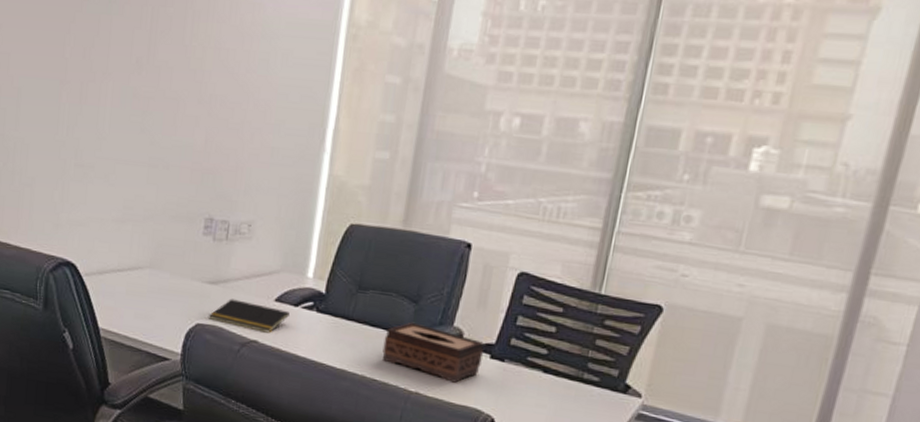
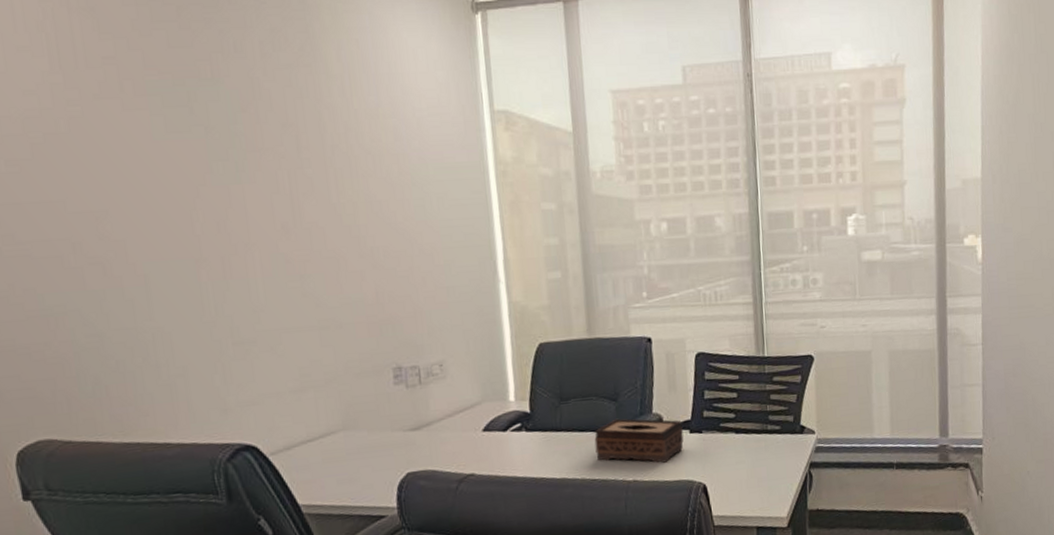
notepad: present [209,298,290,333] -> none [418,437,500,465]

